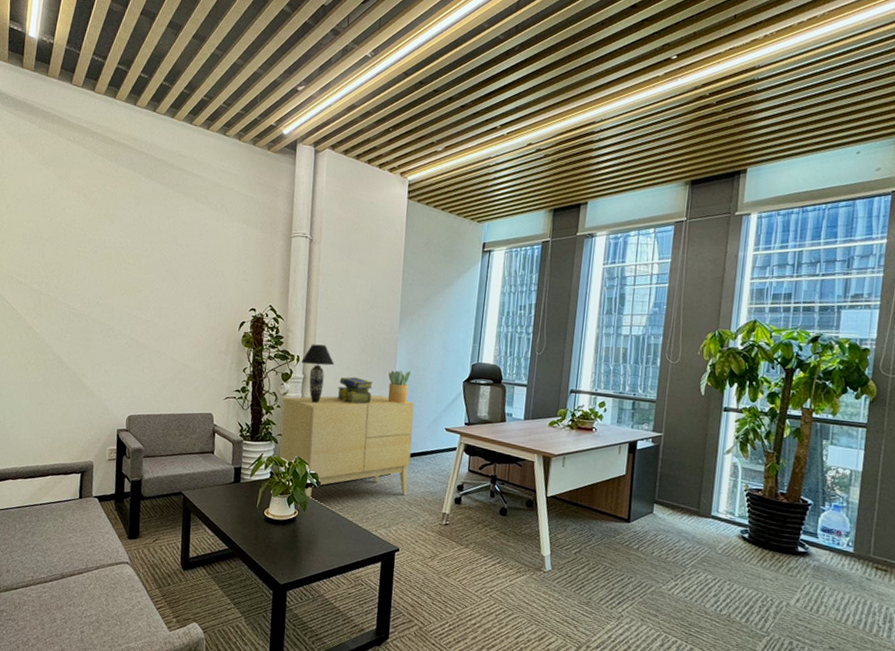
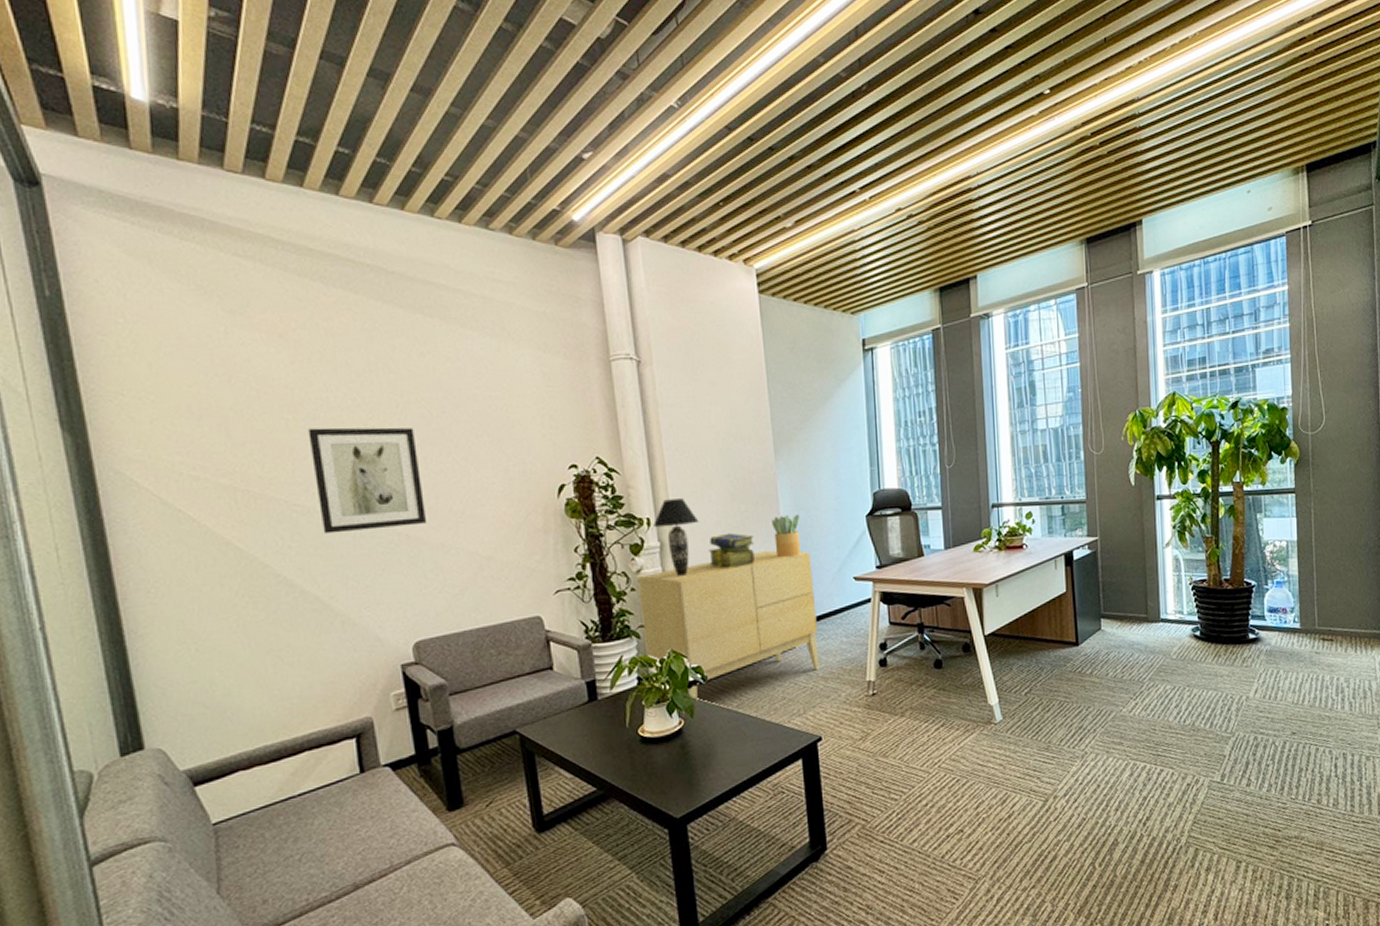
wall art: none [86,259,154,335] -> present [308,427,426,534]

